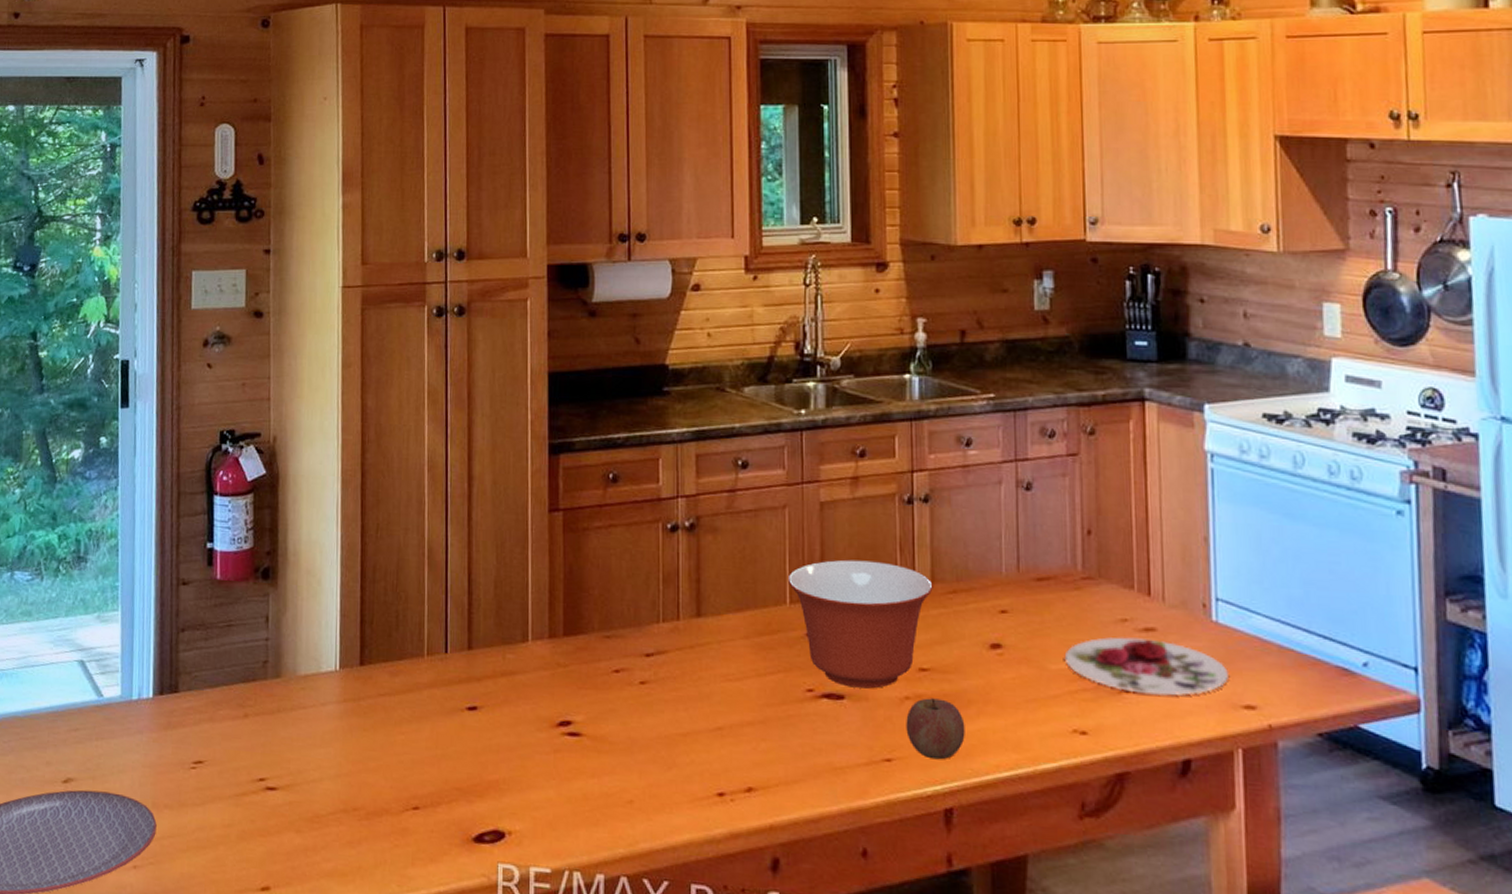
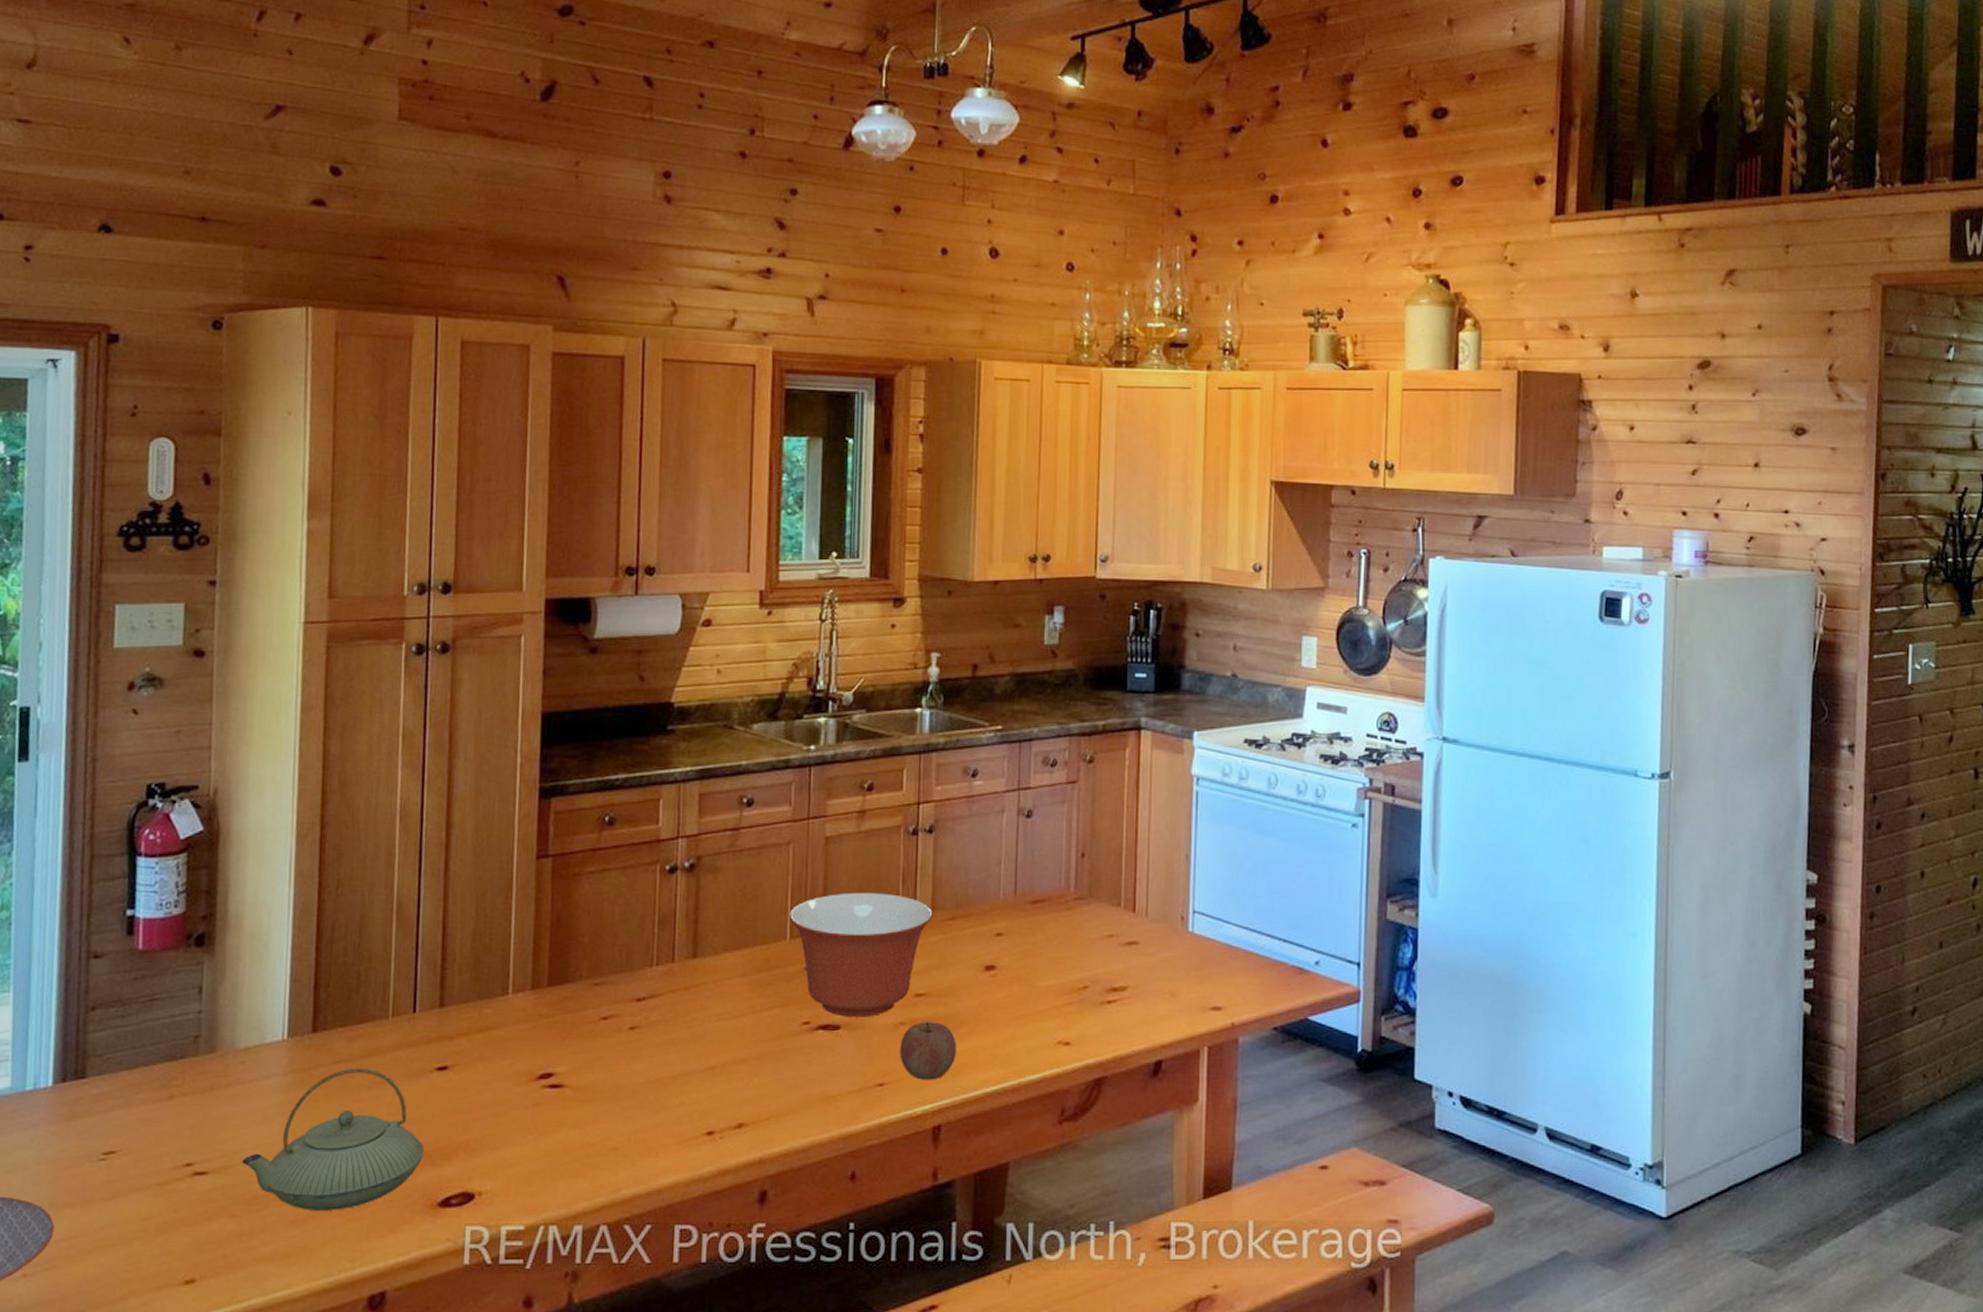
teapot: none [305,701,459,836] -> present [242,1068,424,1210]
plate: present [1064,637,1228,696] -> none [1053,952,1199,1003]

